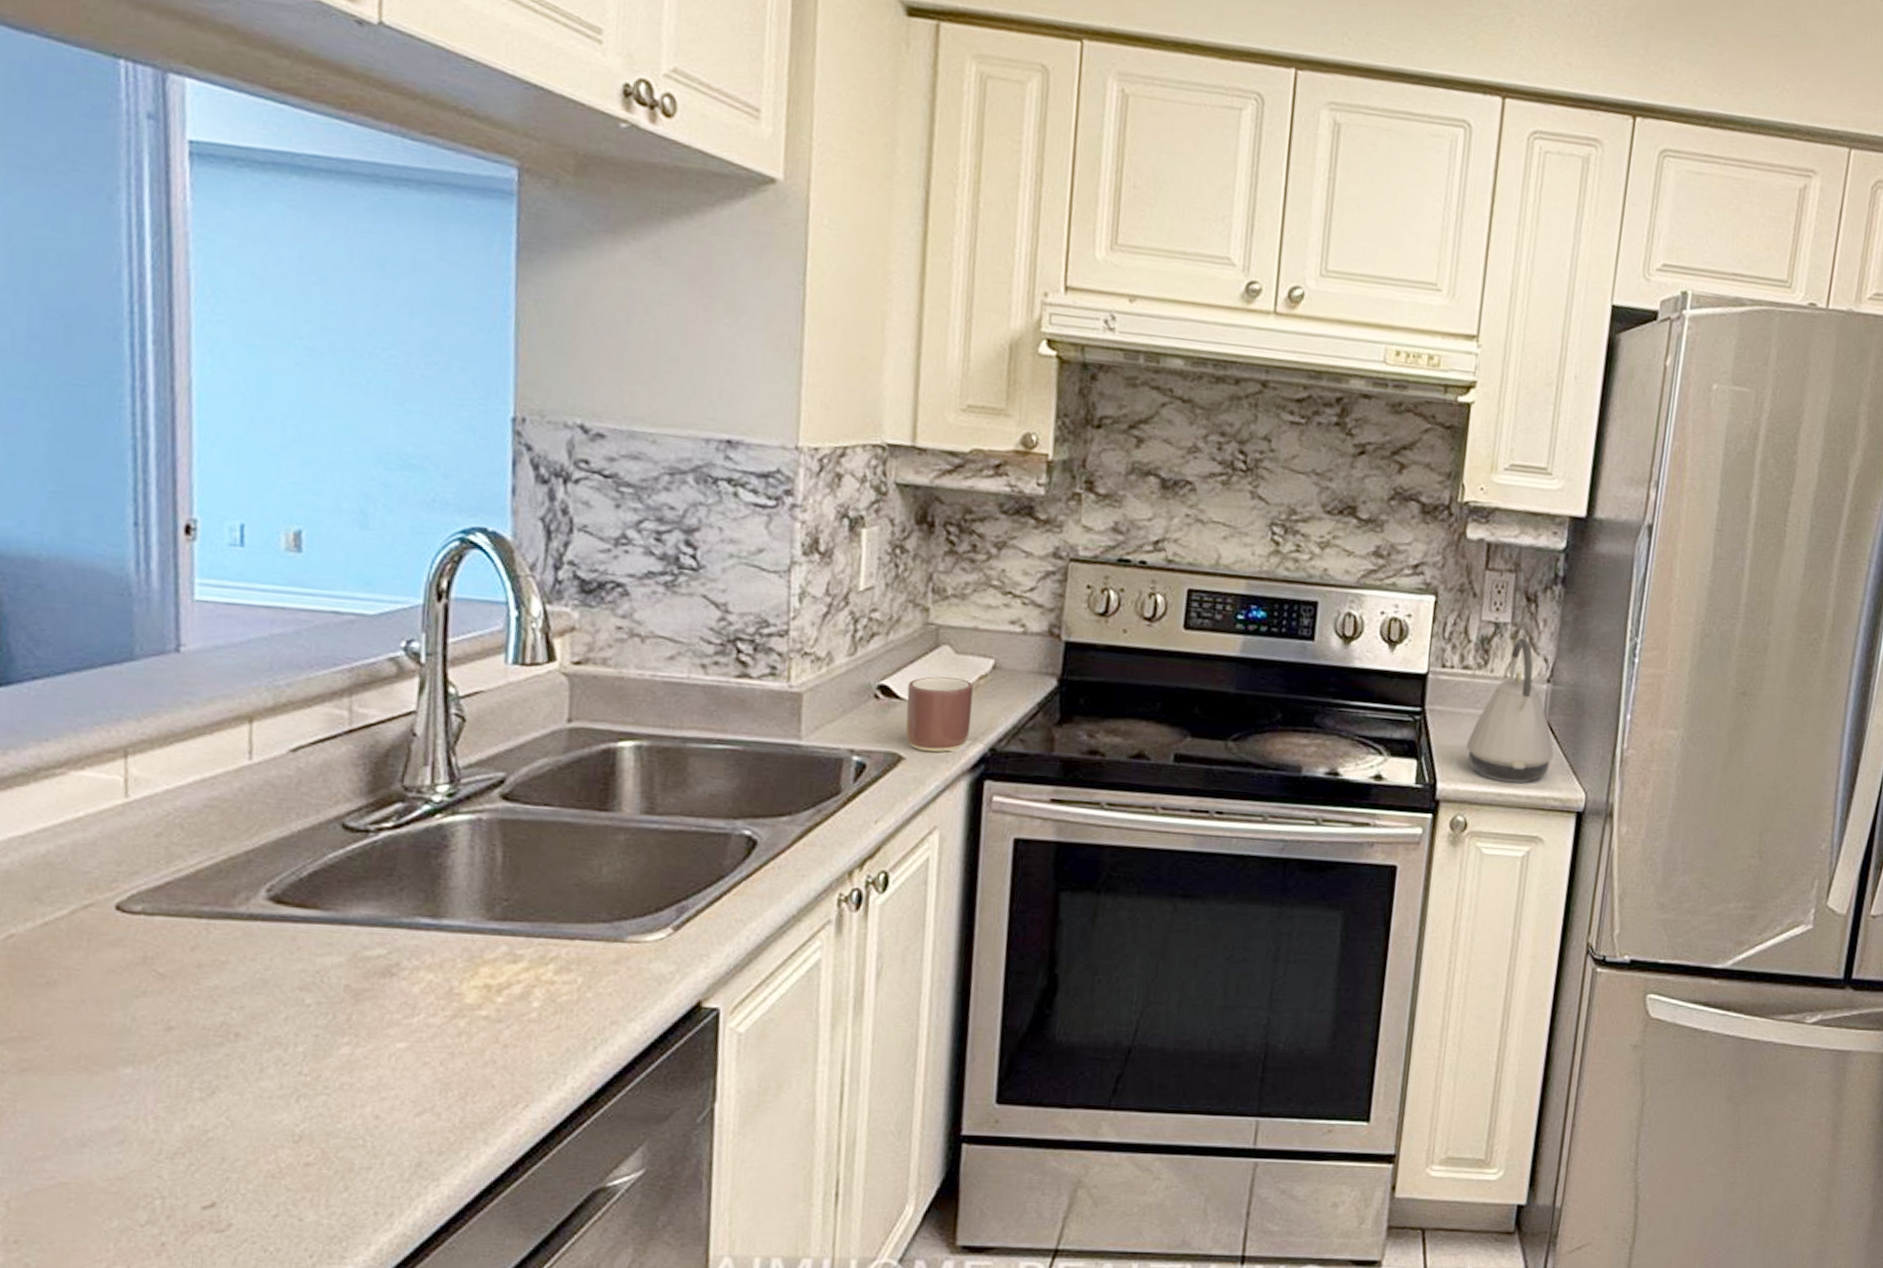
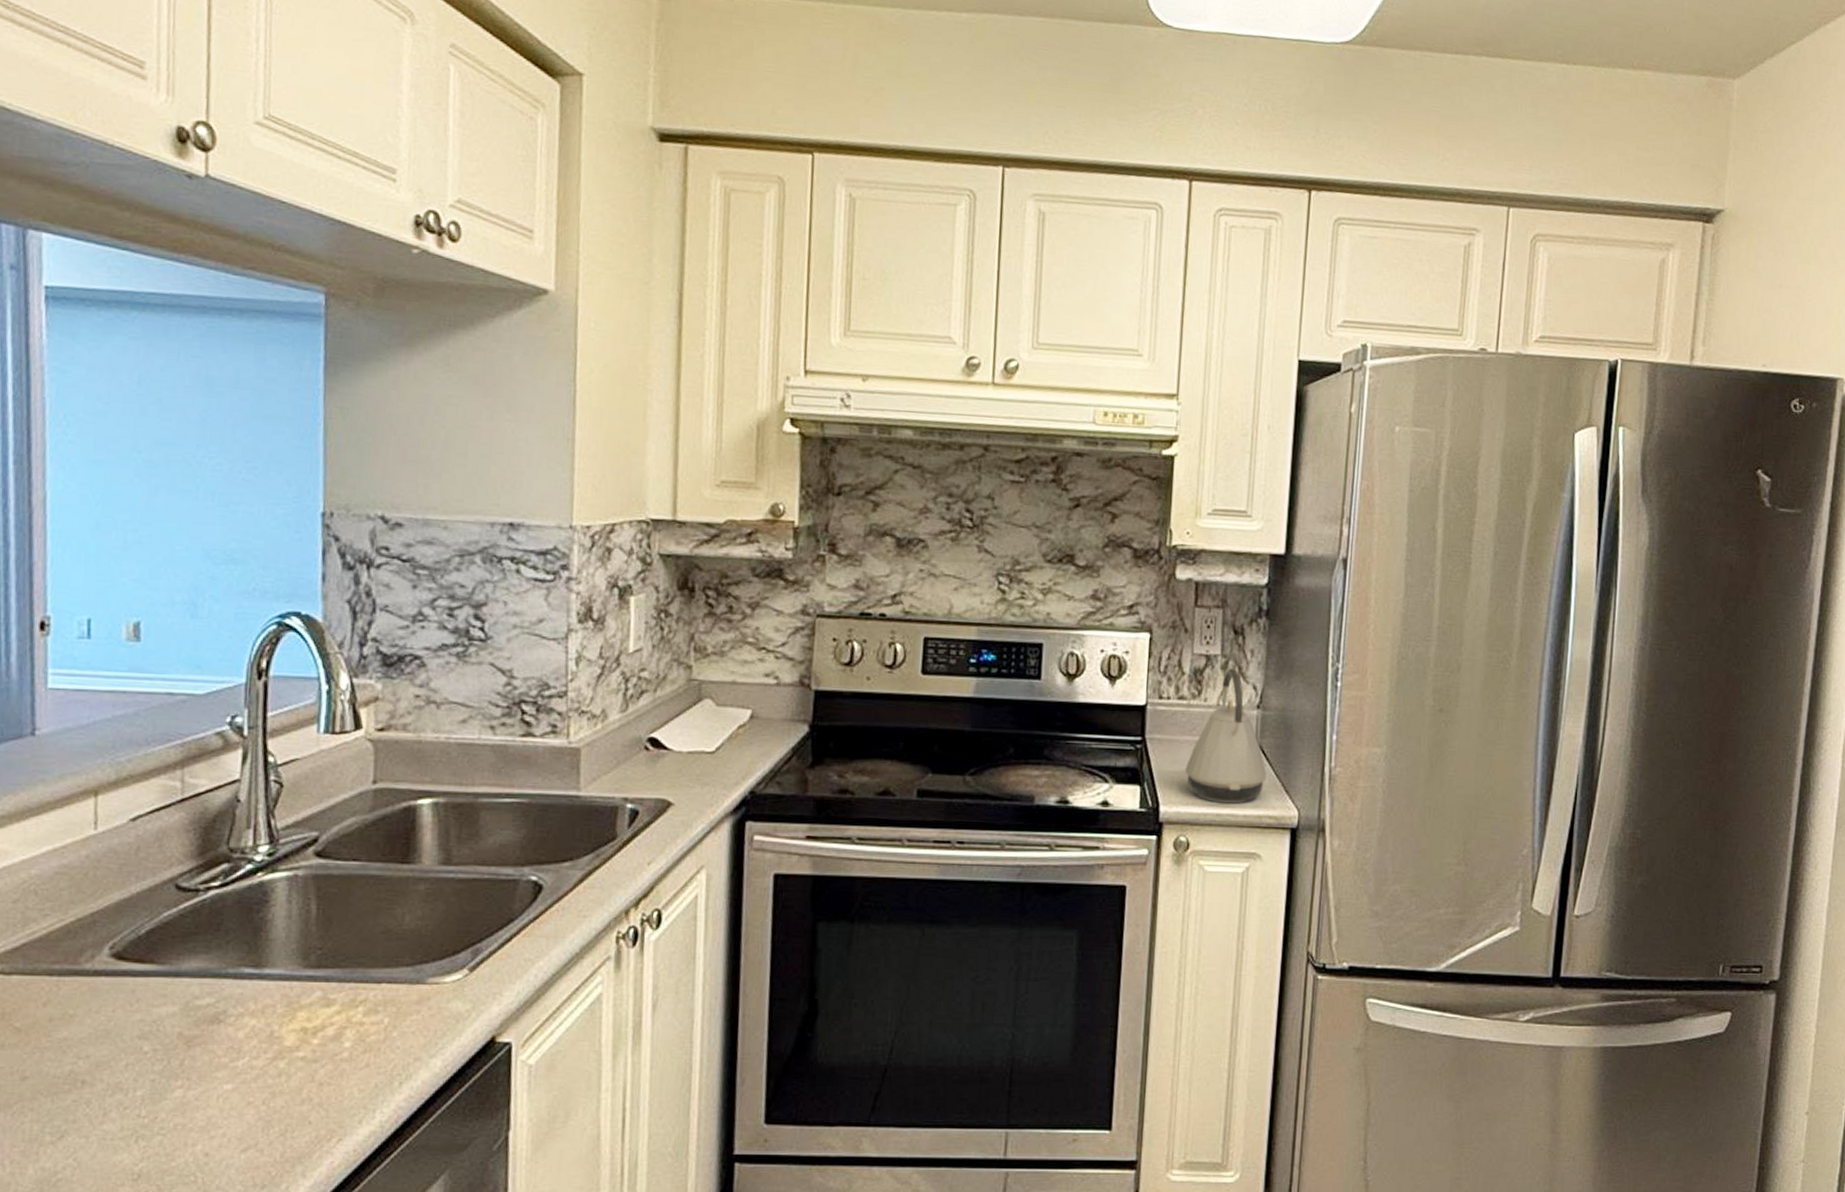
mug: present [905,676,973,753] -> none [673,728,734,798]

